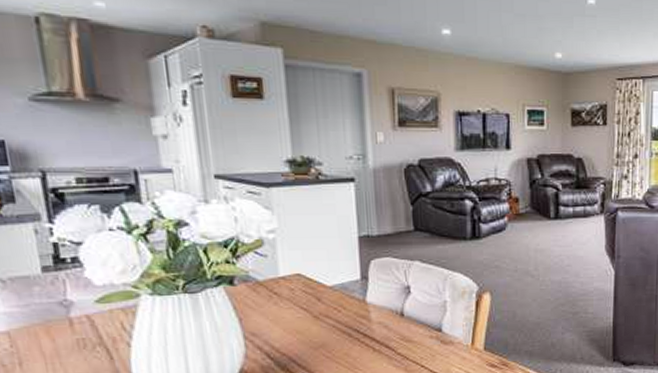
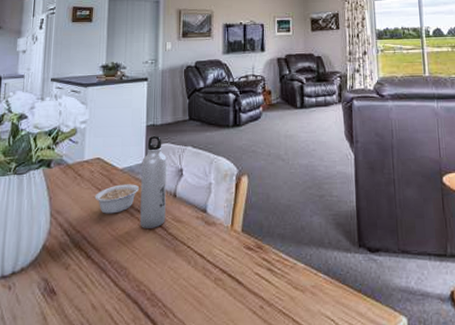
legume: none [299,303,360,335] -> present [94,184,142,214]
water bottle: none [357,248,392,349] -> present [140,135,167,228]

